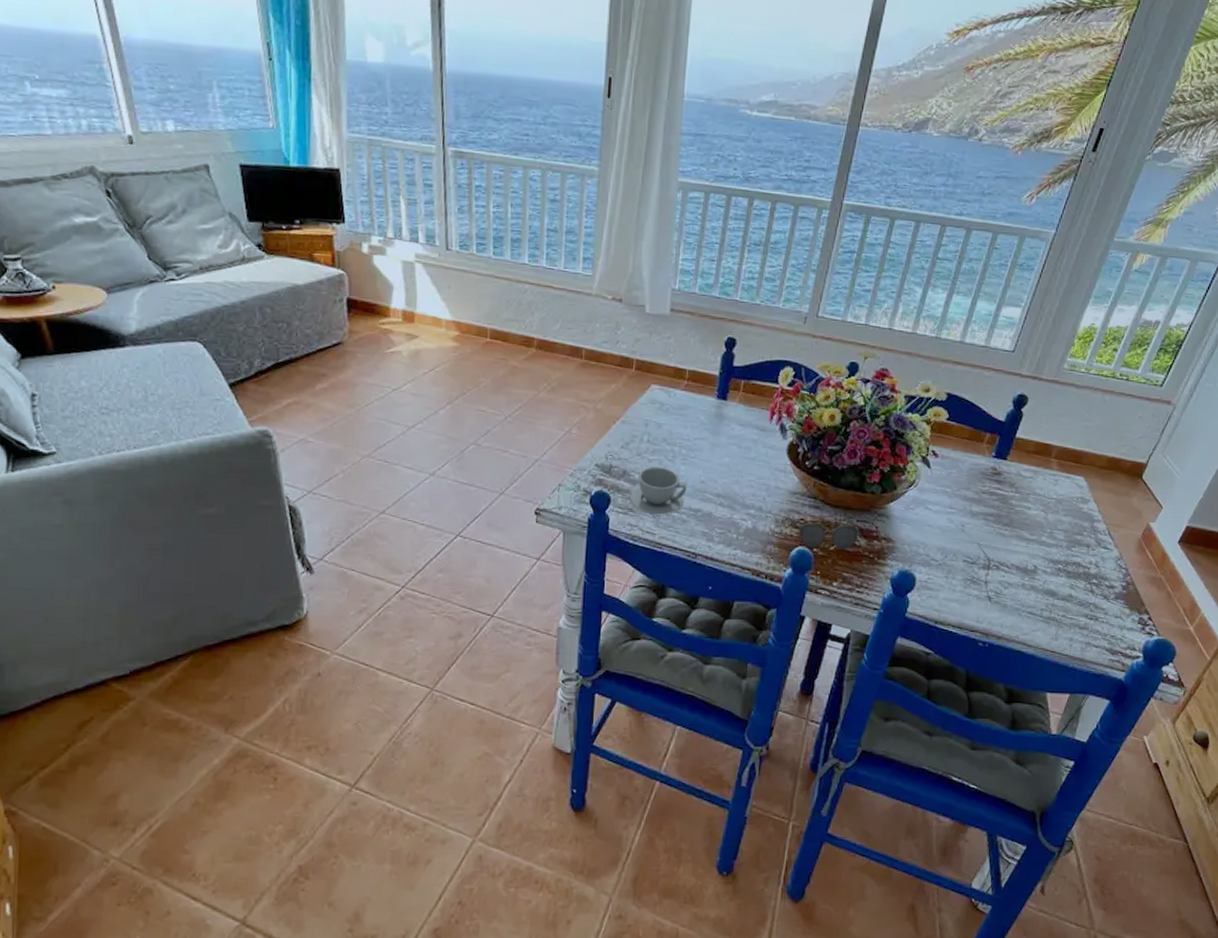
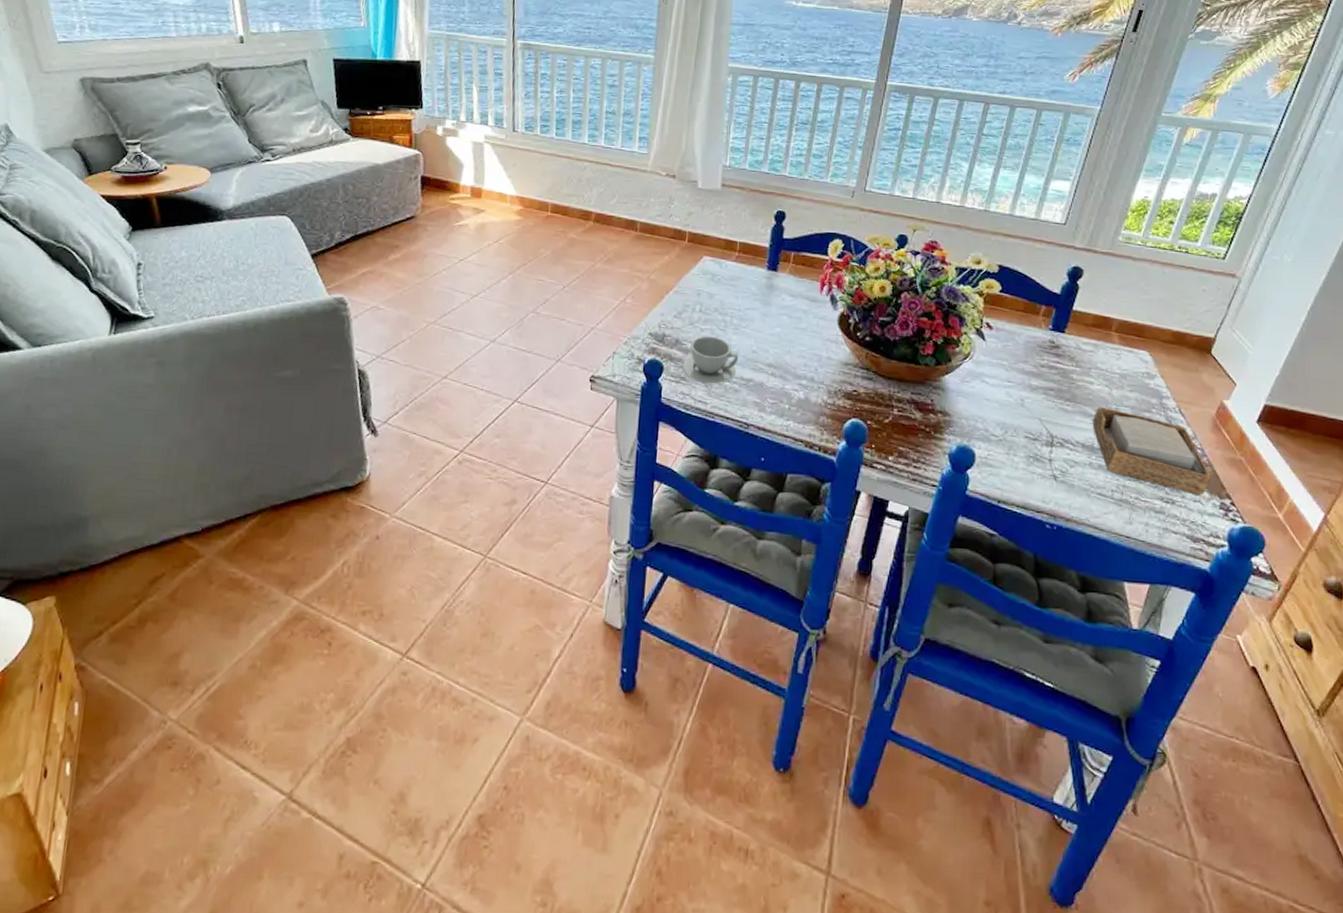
sunglasses: present [784,516,860,550] -> none [837,387,915,423]
napkin holder: none [1027,531,1133,612] -> present [1092,407,1211,495]

